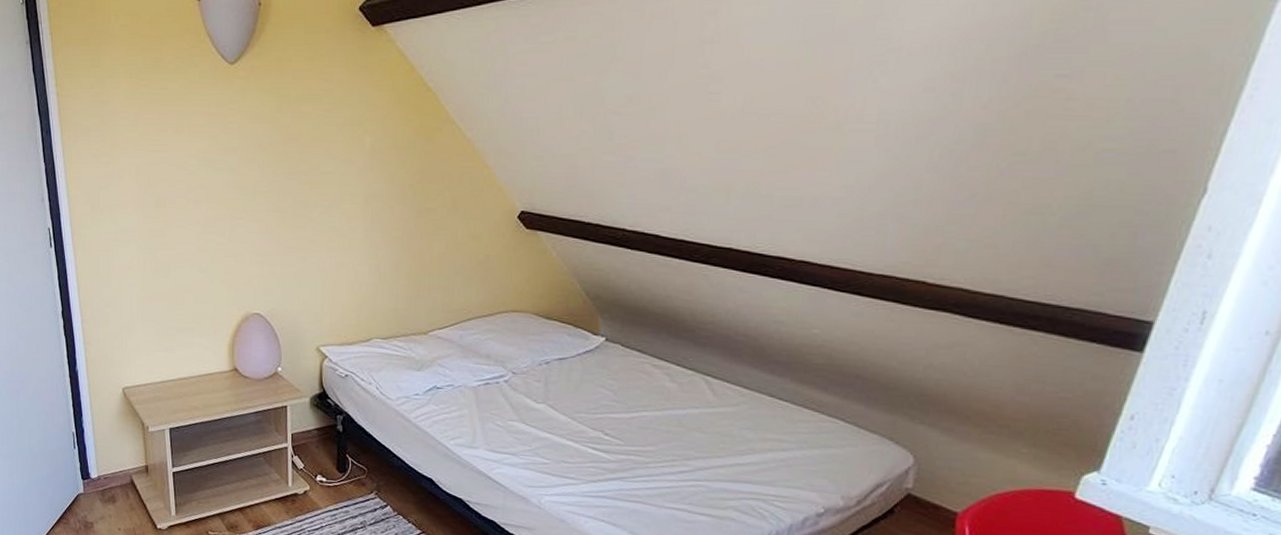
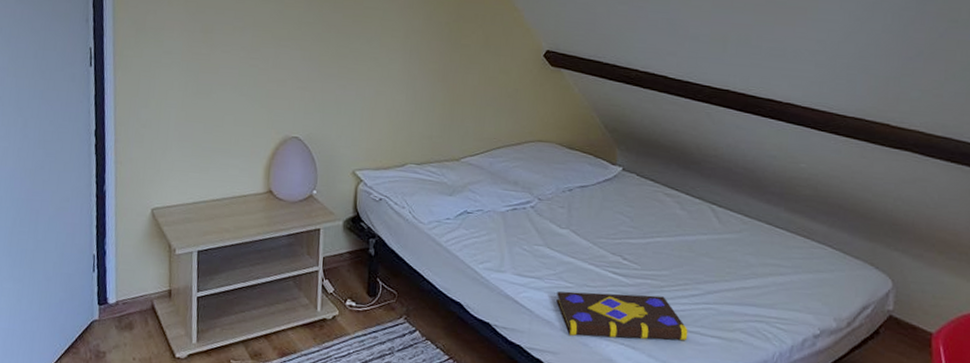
book: none [532,467,675,519] -> present [556,291,688,341]

